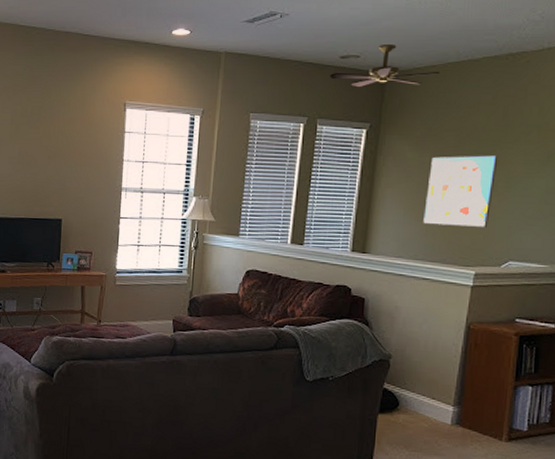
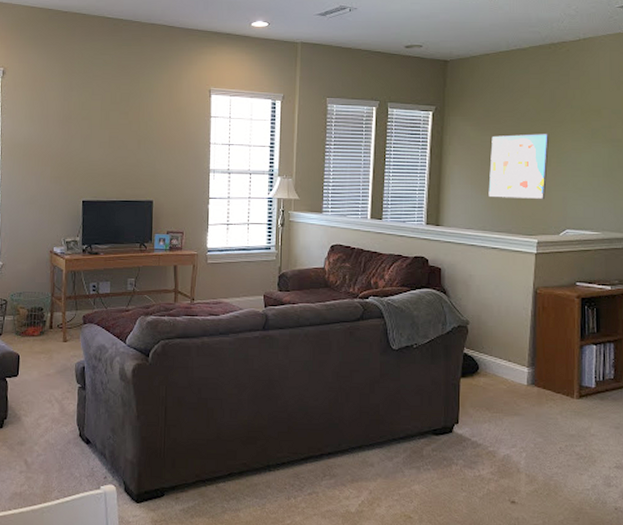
ceiling fan: present [330,43,440,87] -> none [397,34,493,73]

